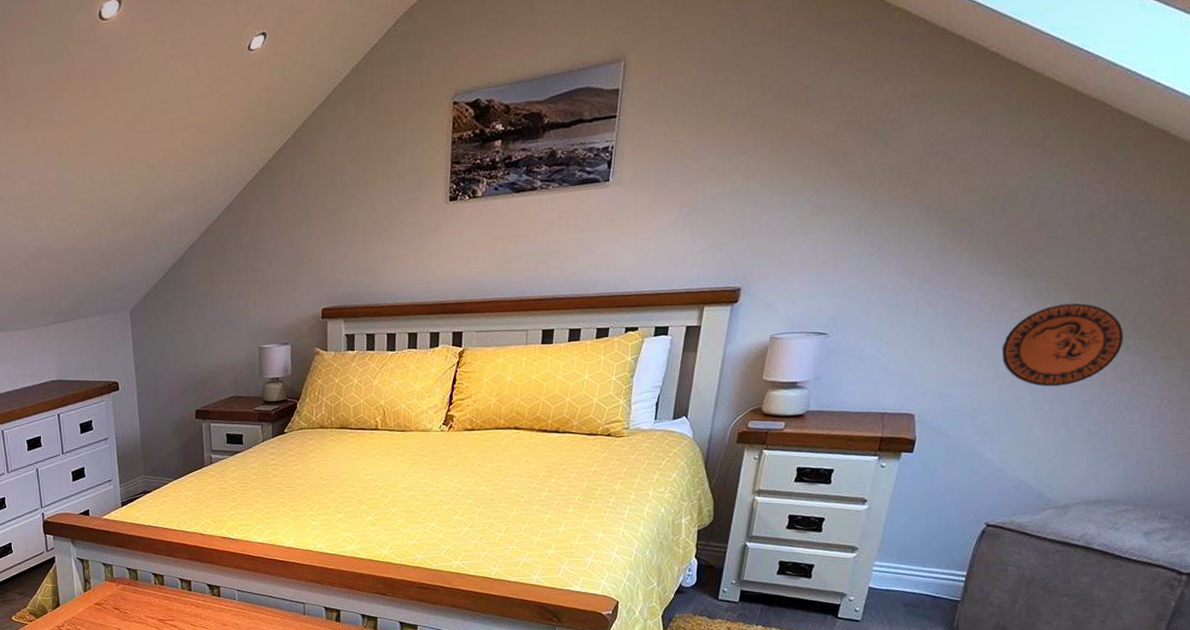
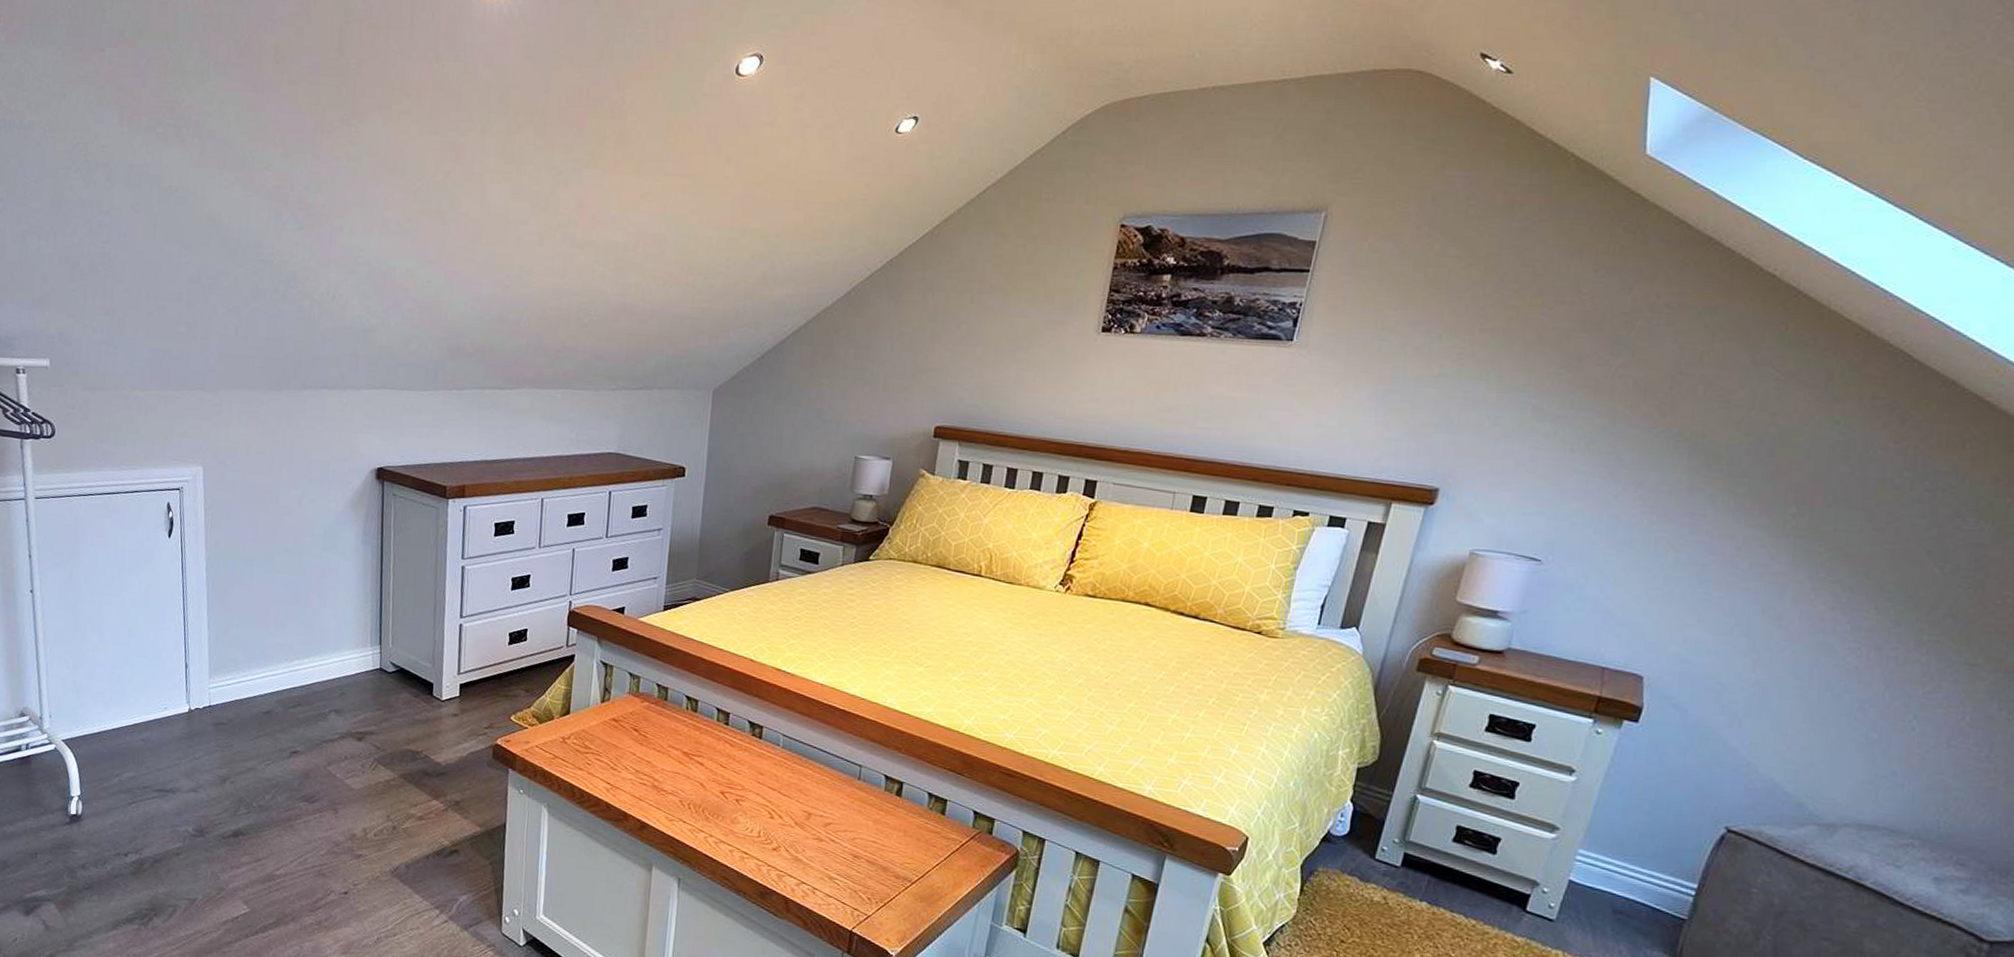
decorative plate: present [1001,303,1124,387] -> none [1759,576,1917,676]

